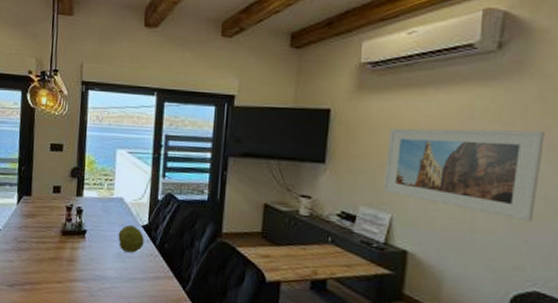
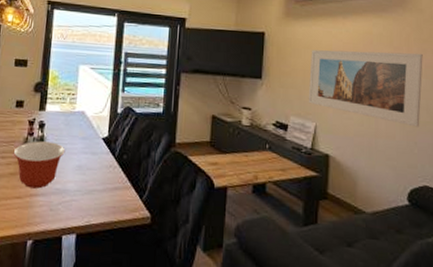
mixing bowl: none [52,227,104,274] -> present [13,141,66,189]
fruit: present [118,224,144,253] -> none [79,137,104,165]

